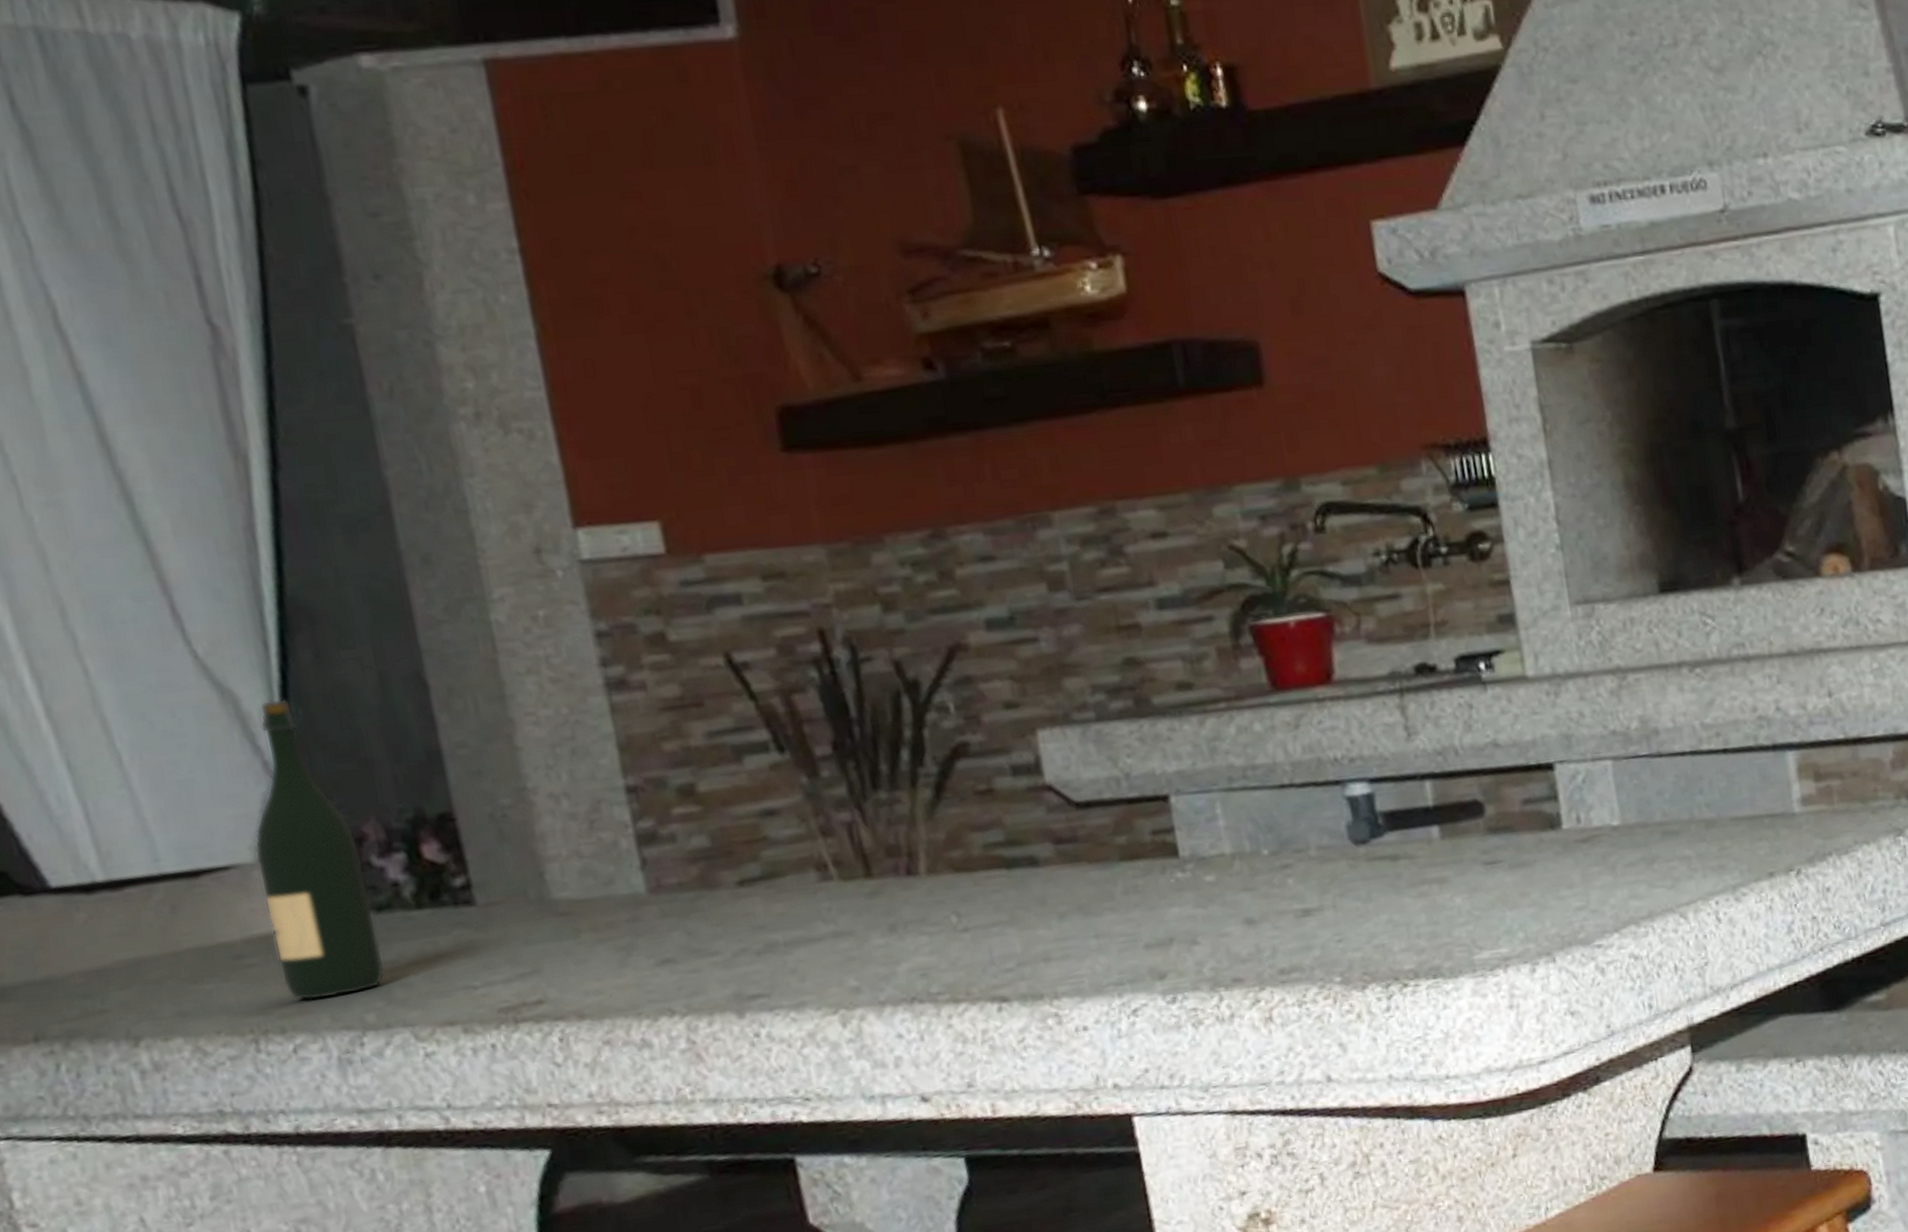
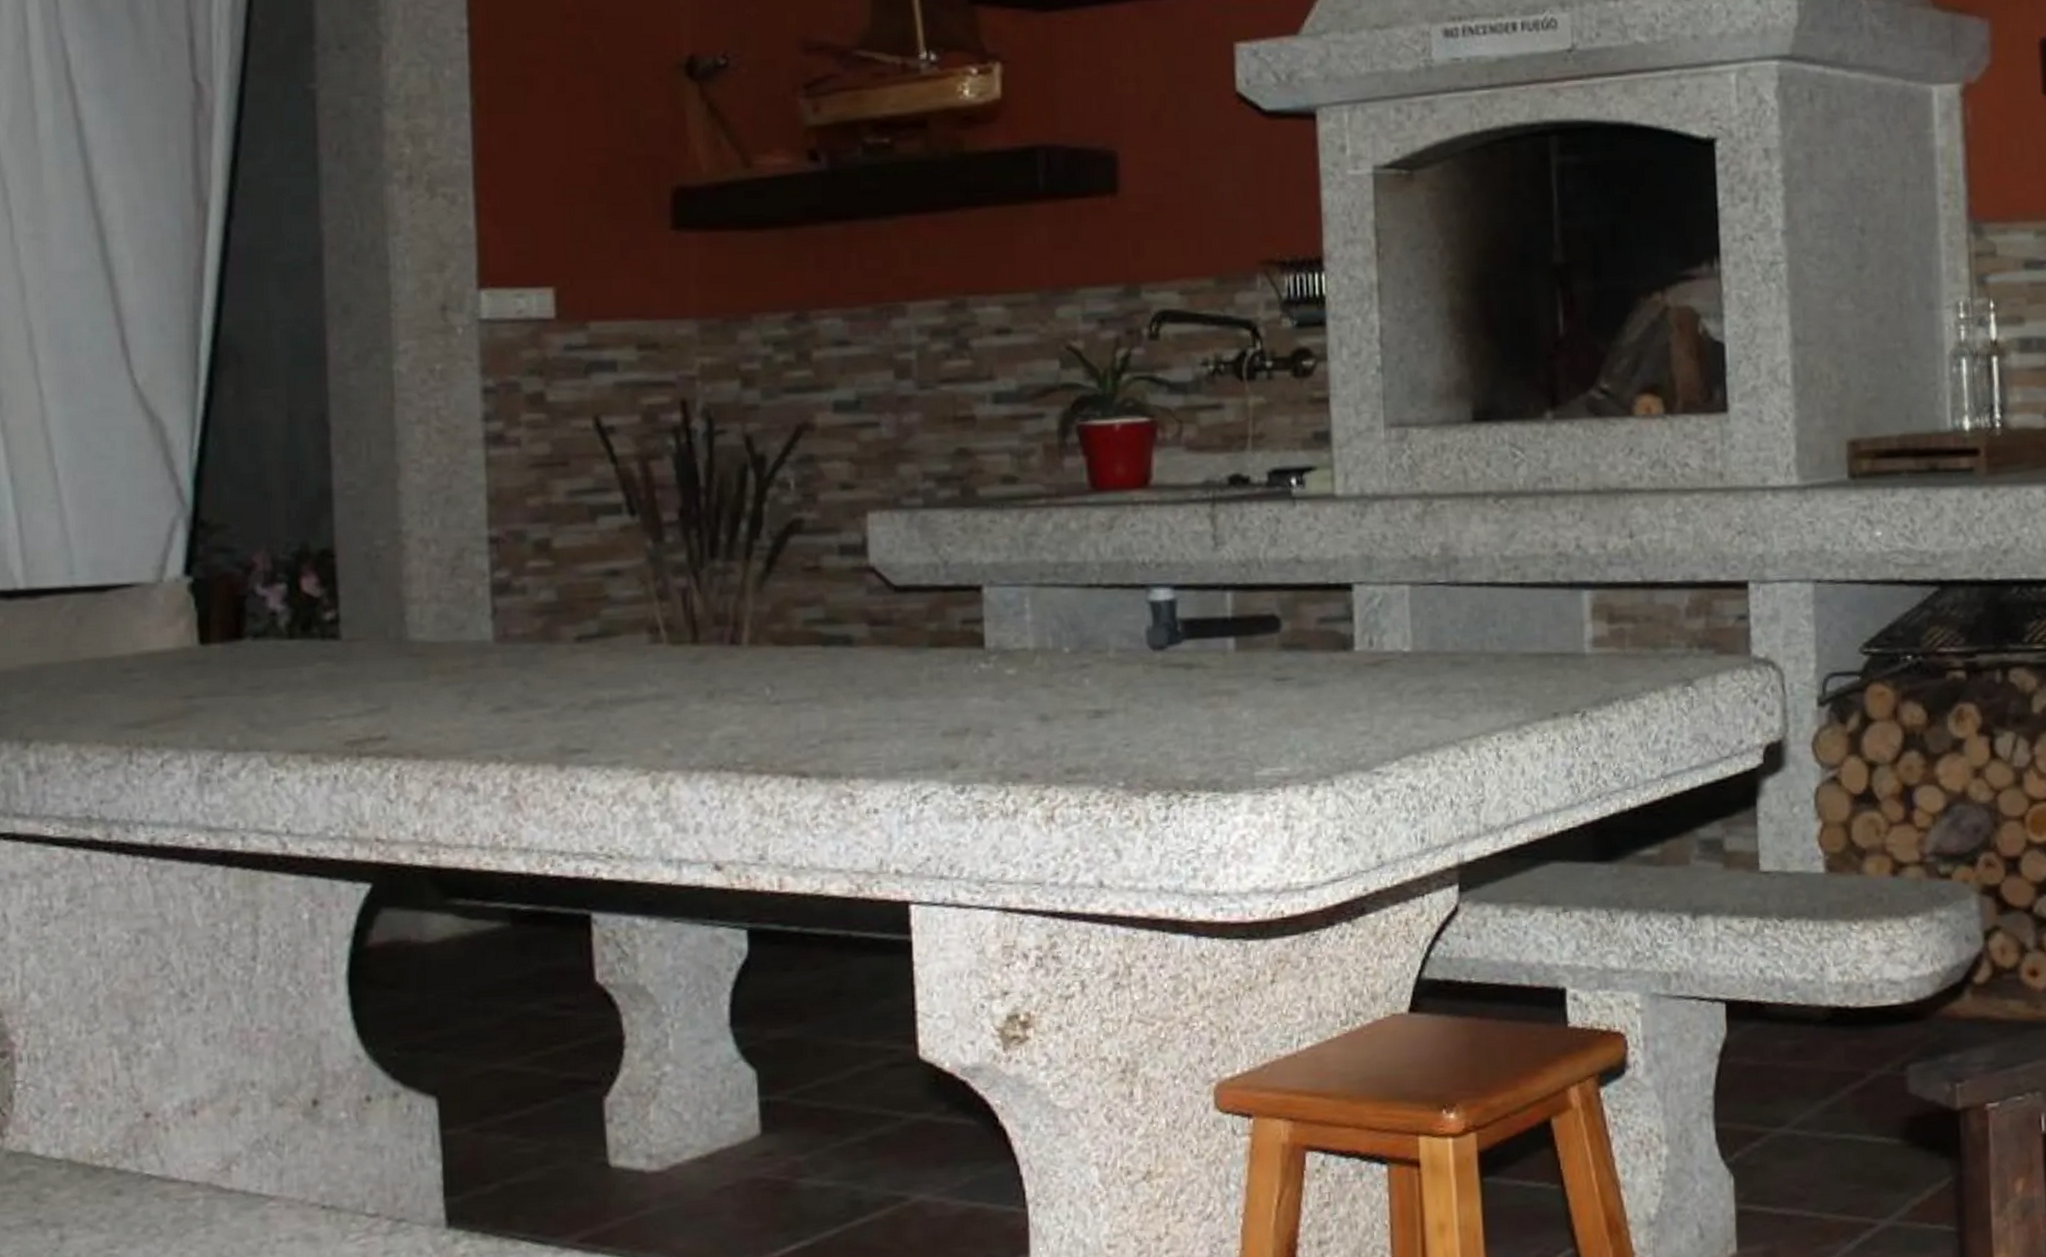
wine bottle: present [254,699,385,1001] -> none [156,430,252,718]

